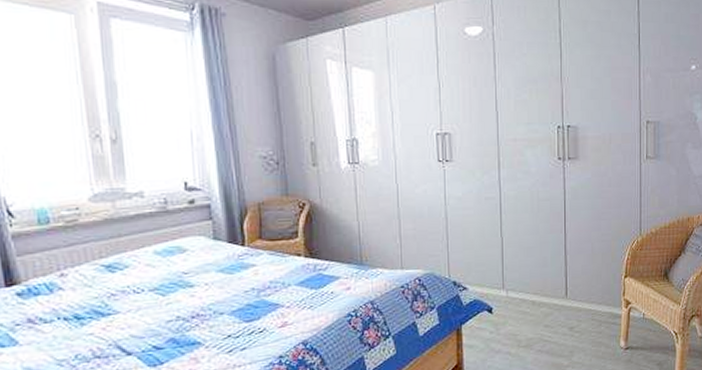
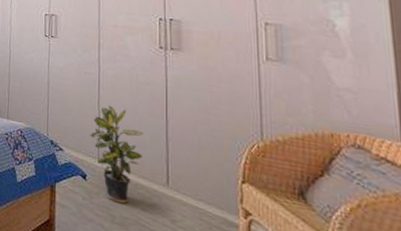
potted plant: none [494,229,545,327] -> present [90,105,144,205]

